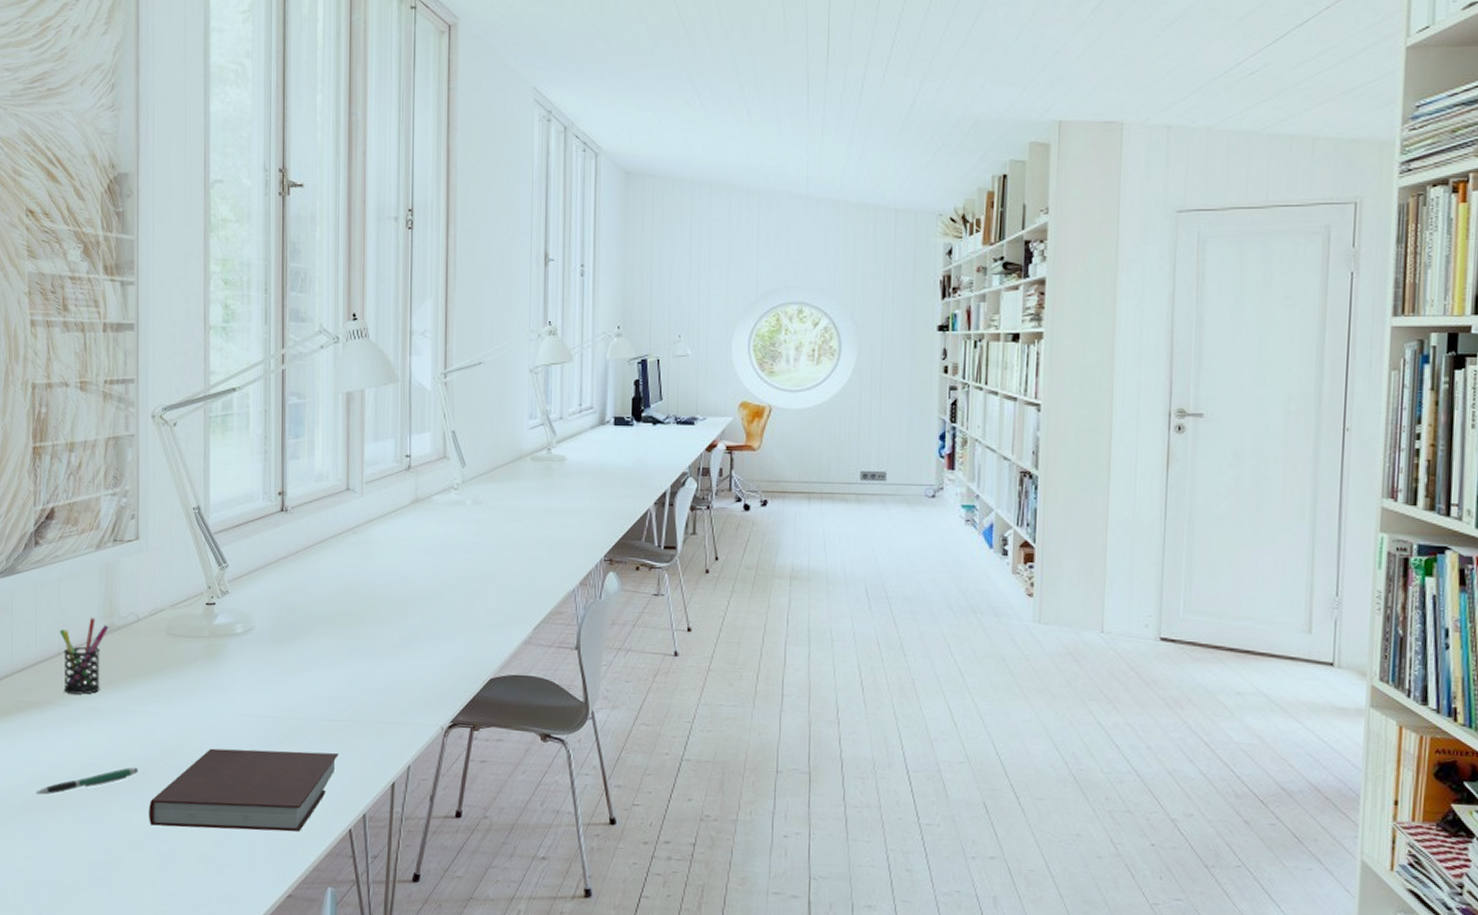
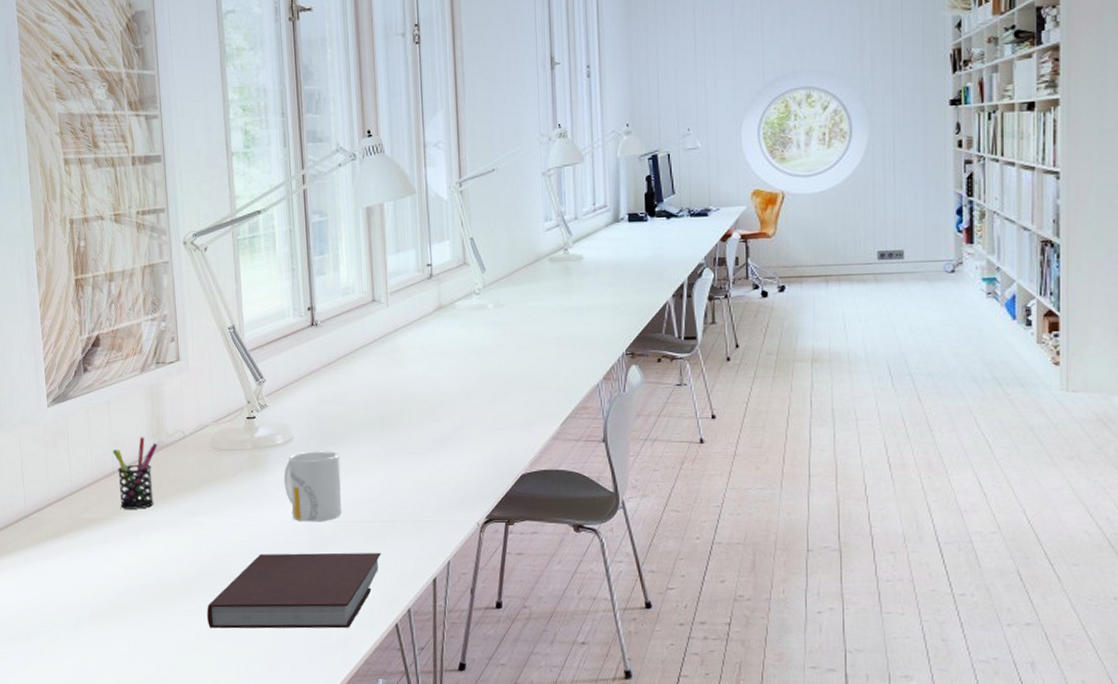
pen: present [36,768,138,795] -> none [102,575,195,605]
mug: none [241,642,302,718] -> present [283,451,342,522]

